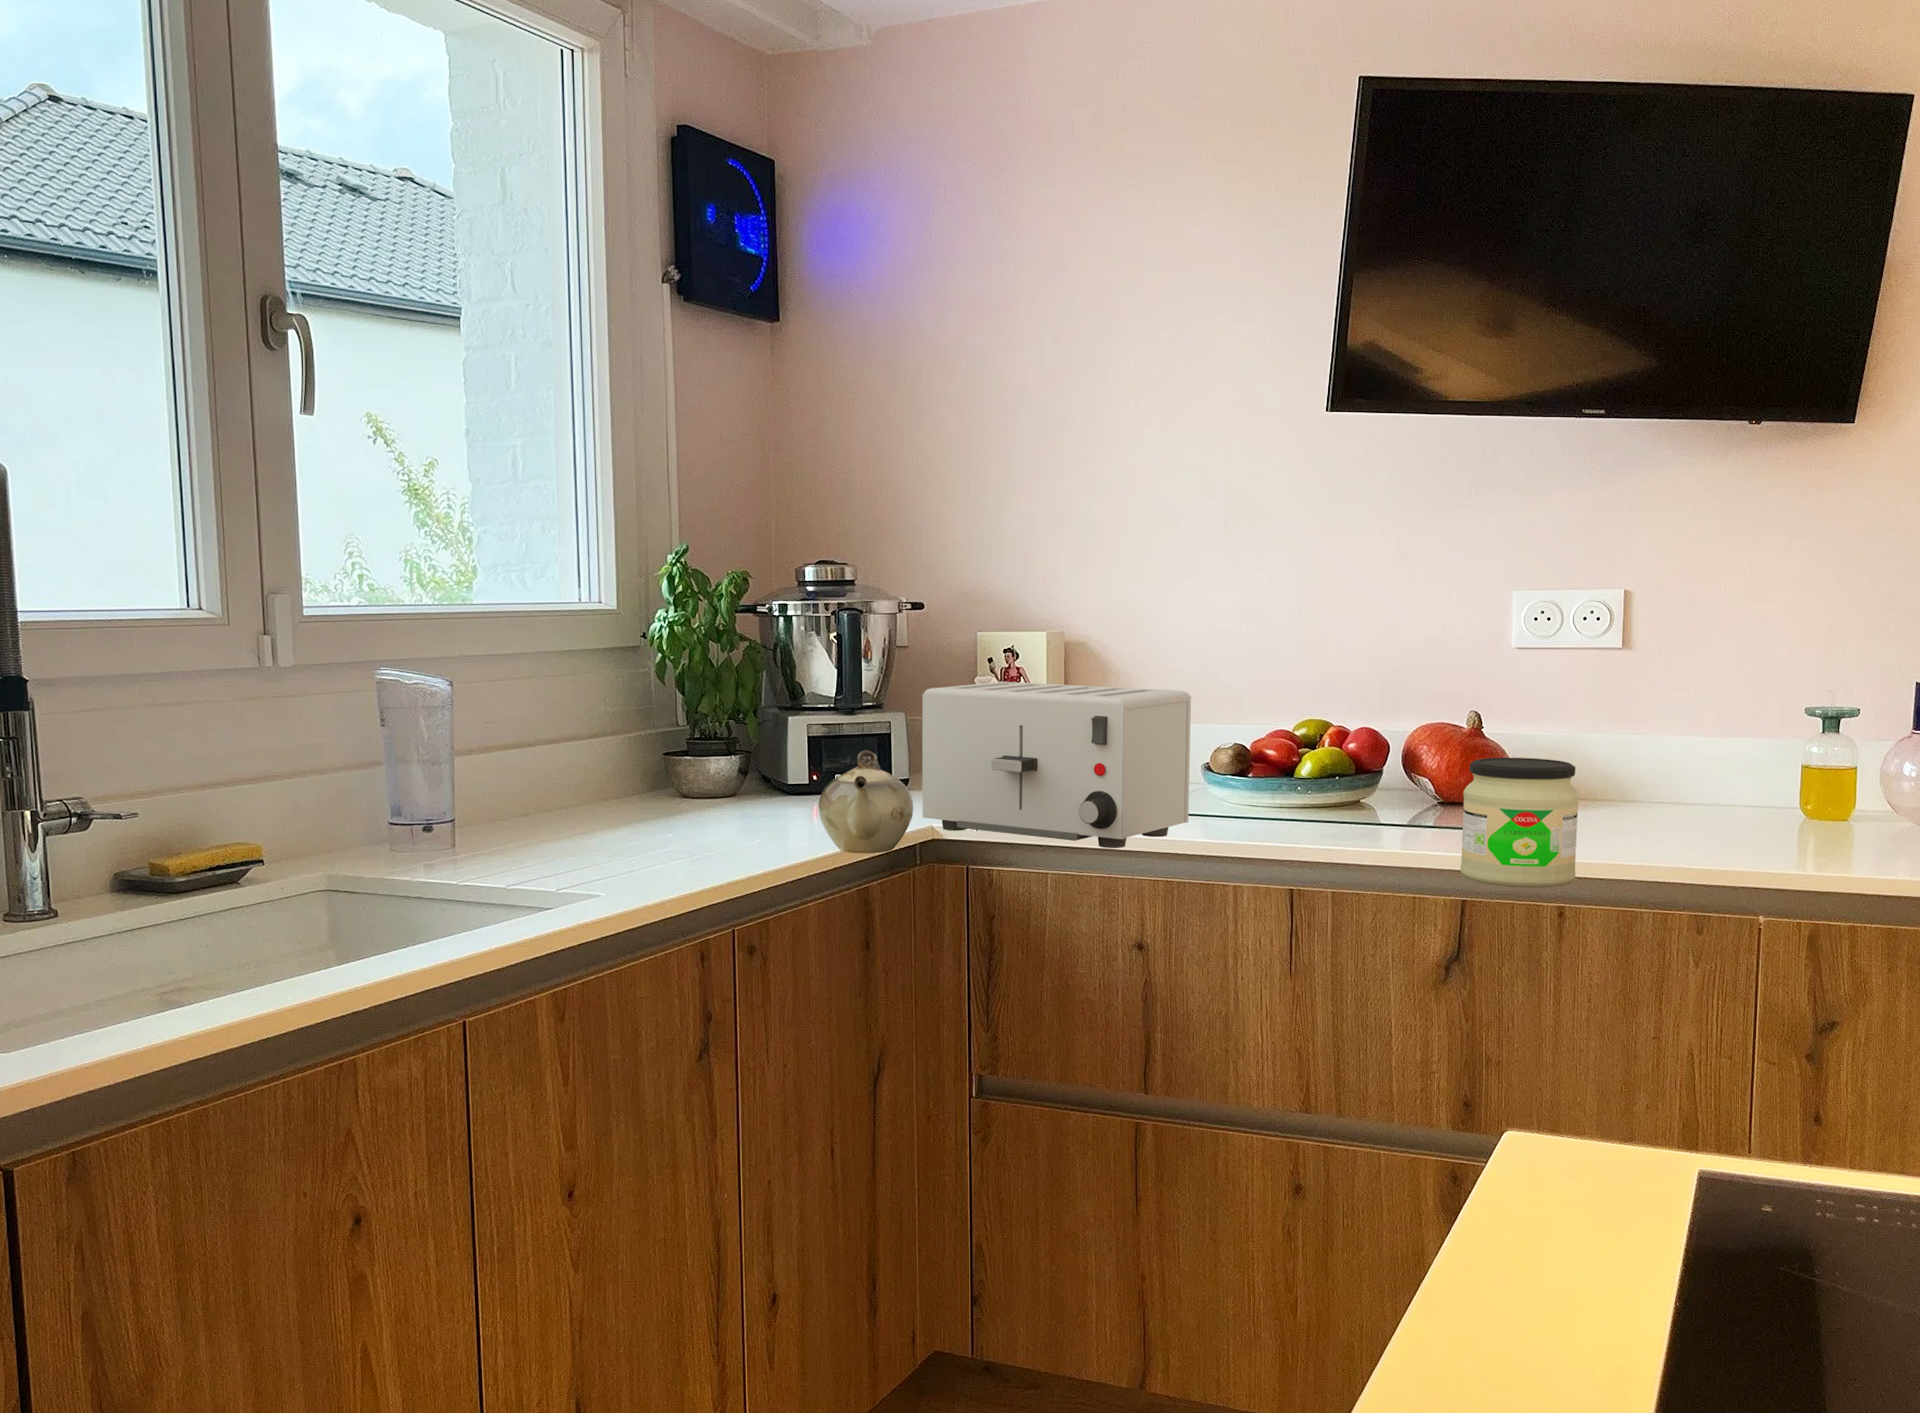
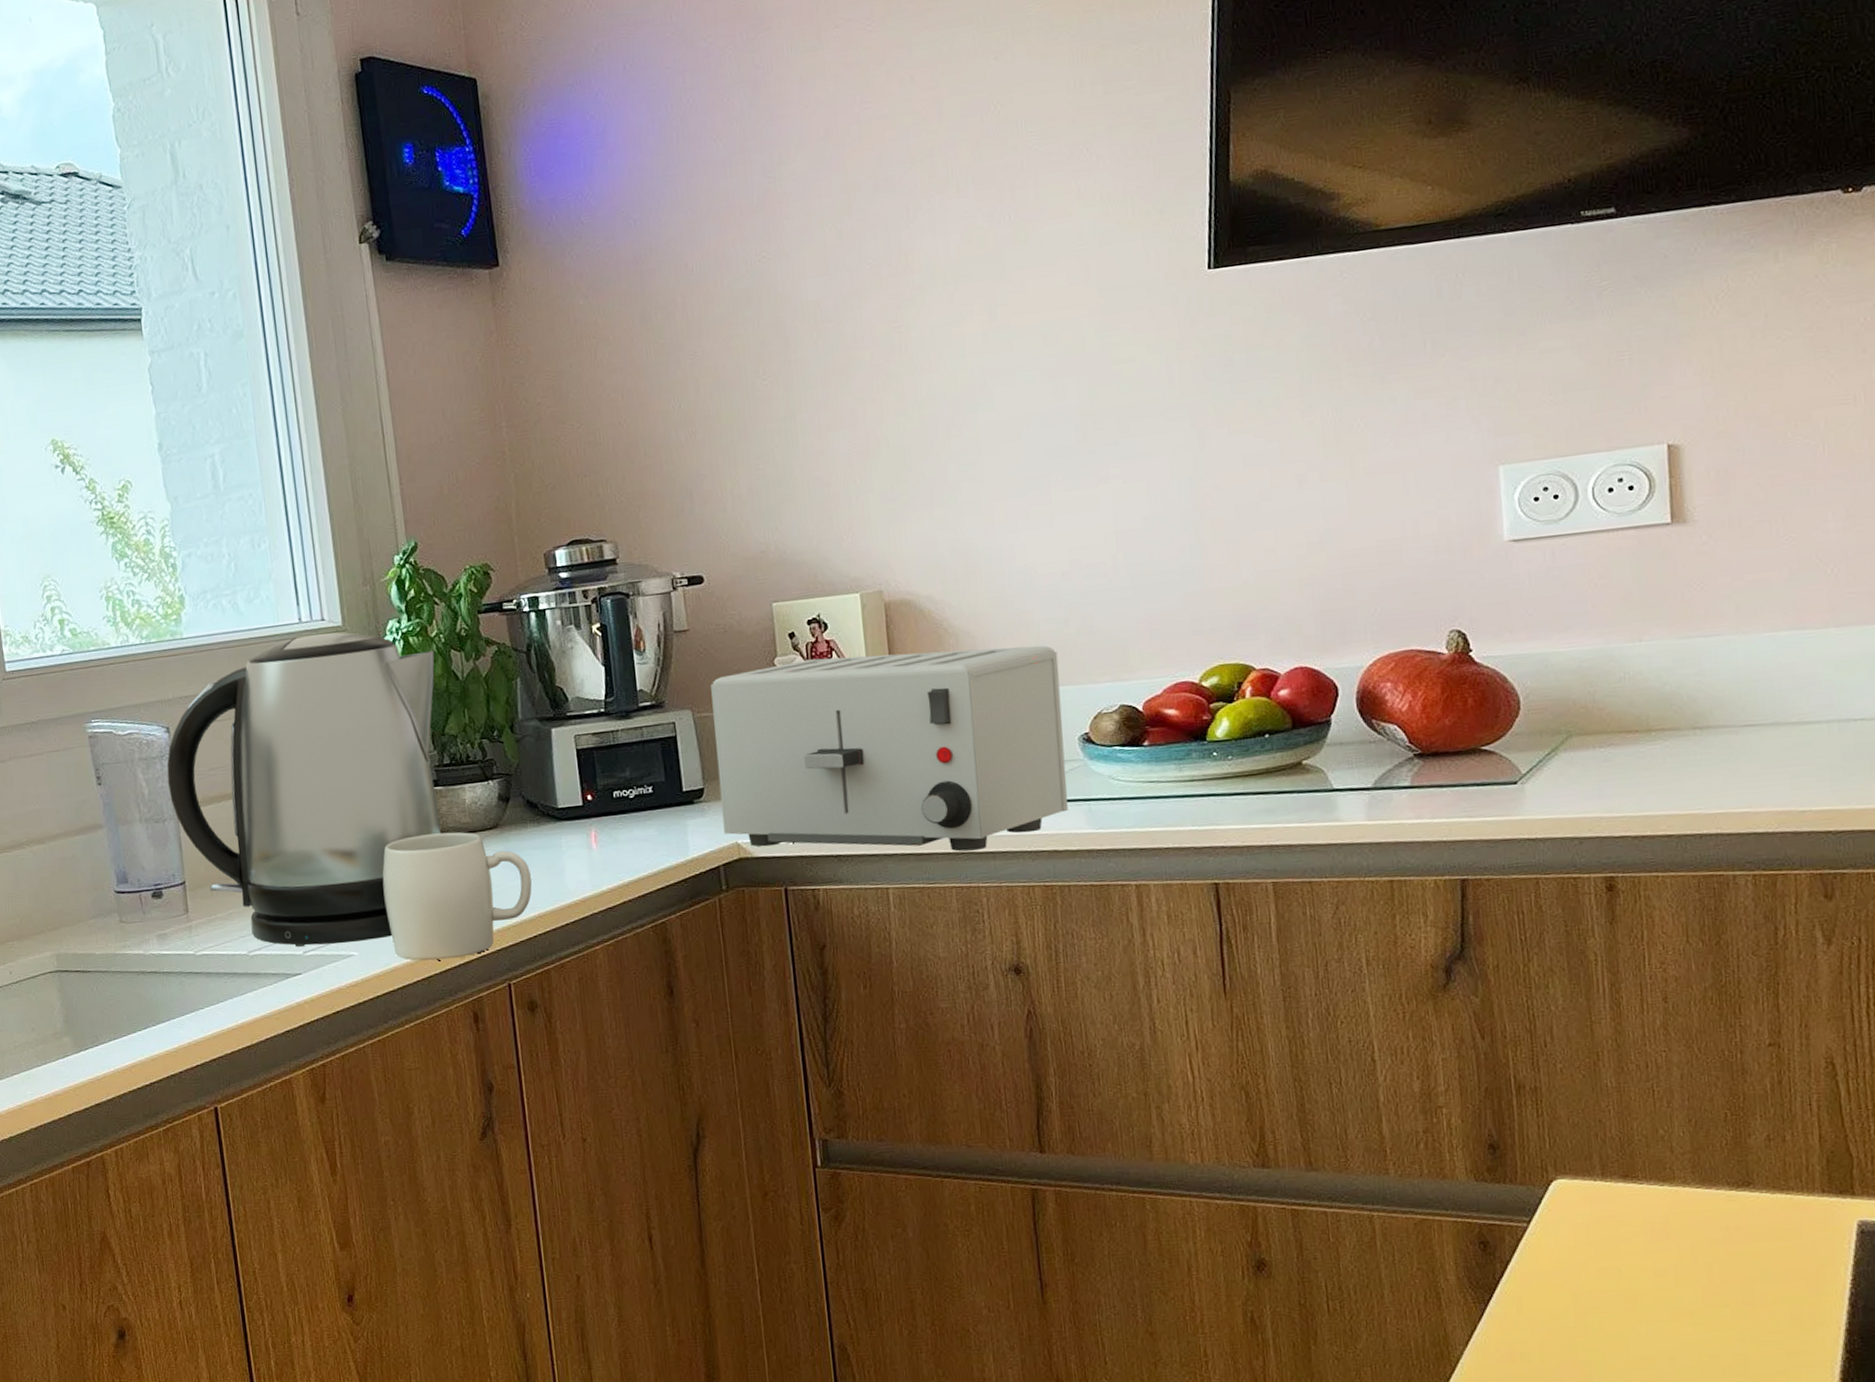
kettle: none [446,614,694,886] -> present [166,632,441,948]
mug: none [632,796,760,905] -> present [382,832,532,961]
teapot: present [818,749,914,854] -> none [596,758,713,884]
jar: present [1460,757,1580,888] -> none [1449,682,1629,858]

